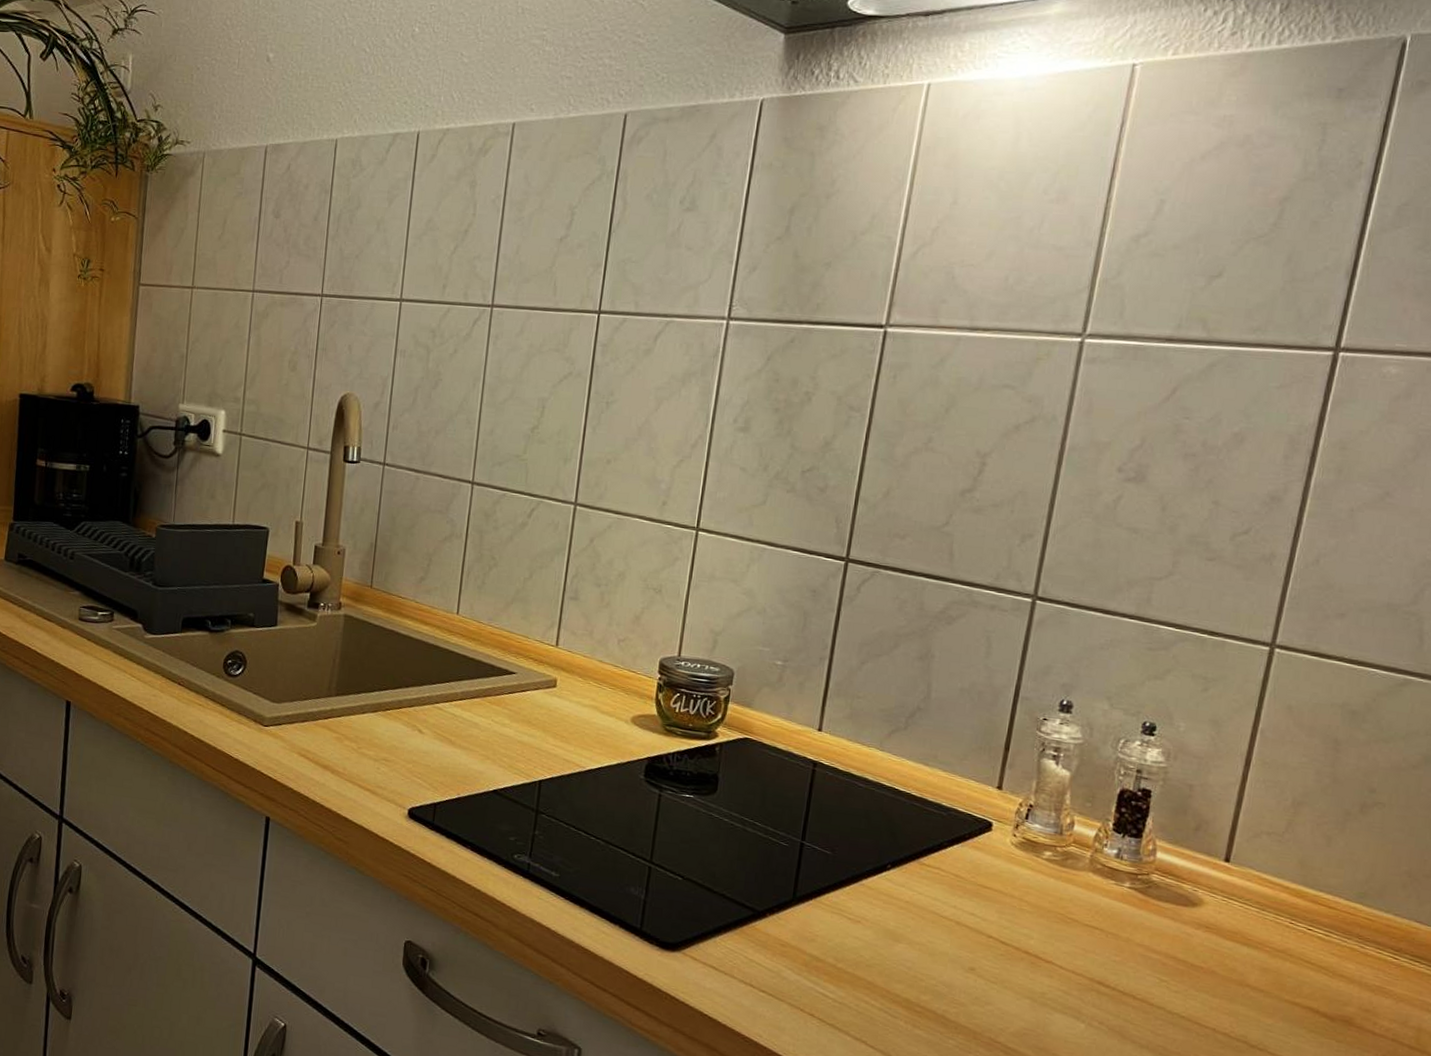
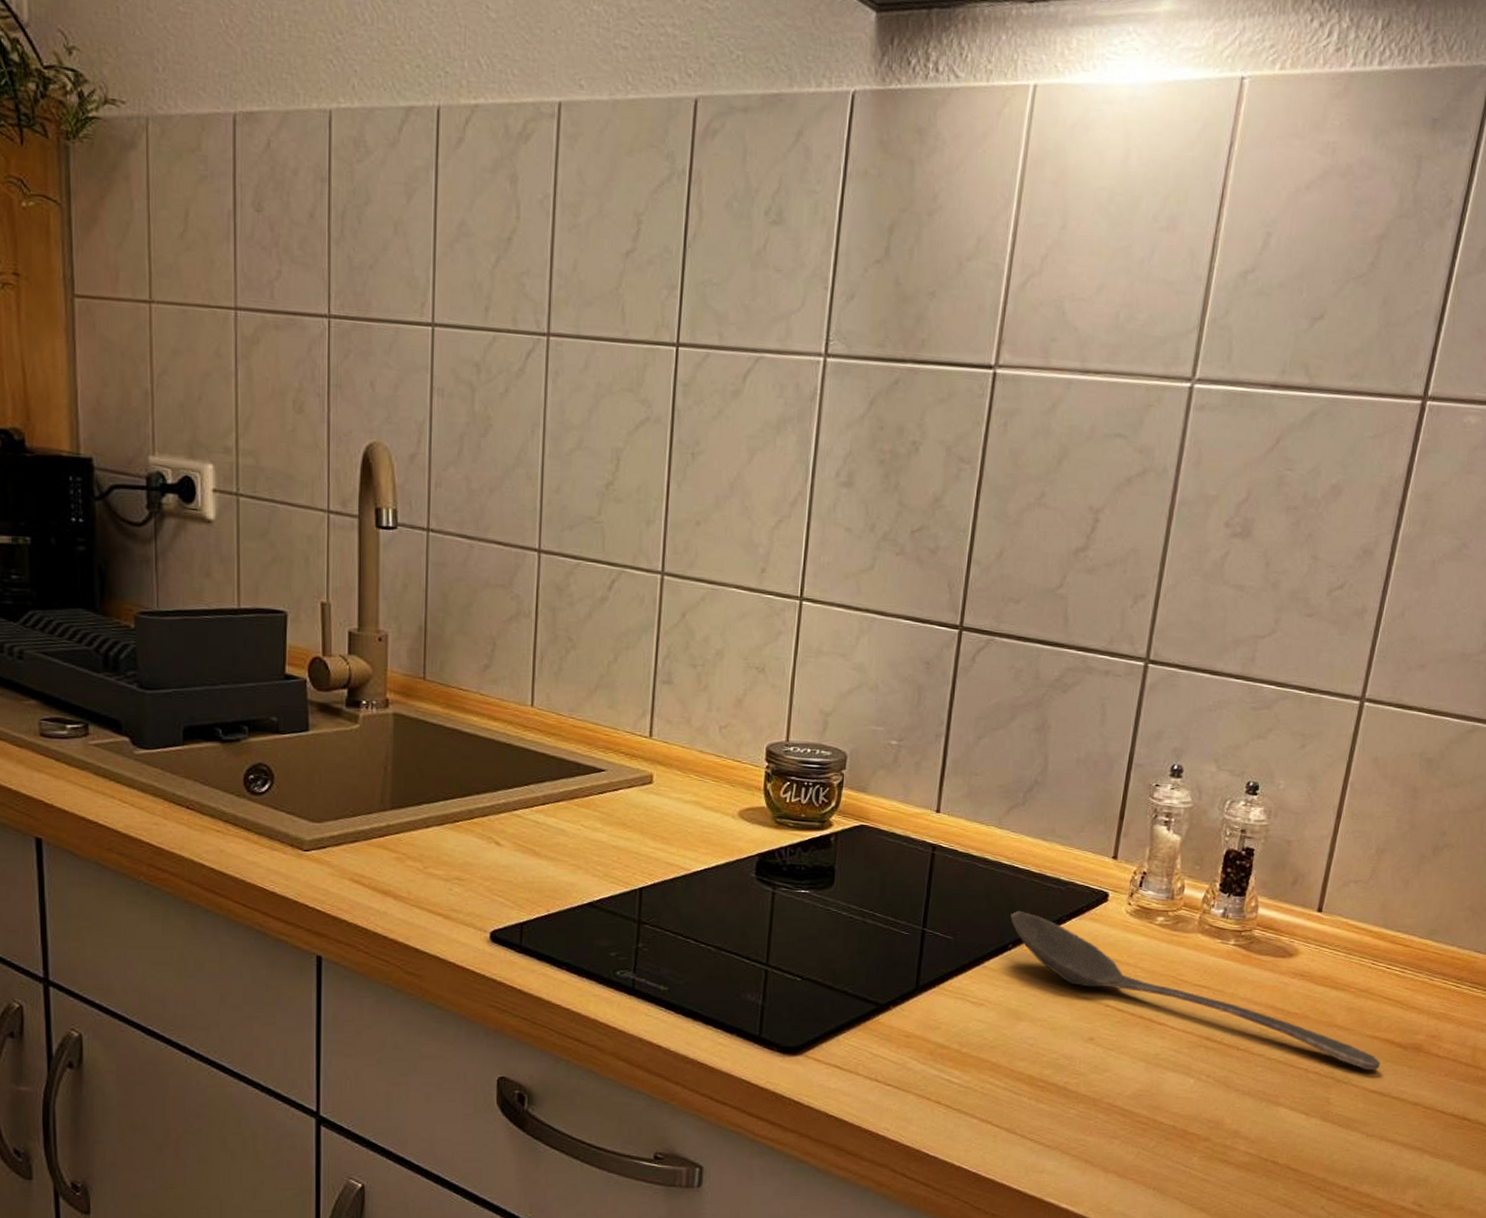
stirrer: none [890,832,1303,1040] -> present [1010,910,1381,1071]

